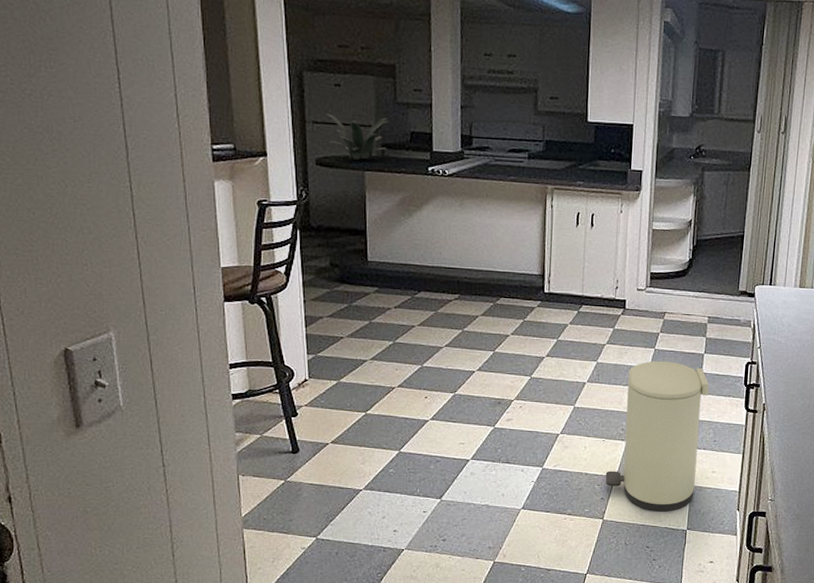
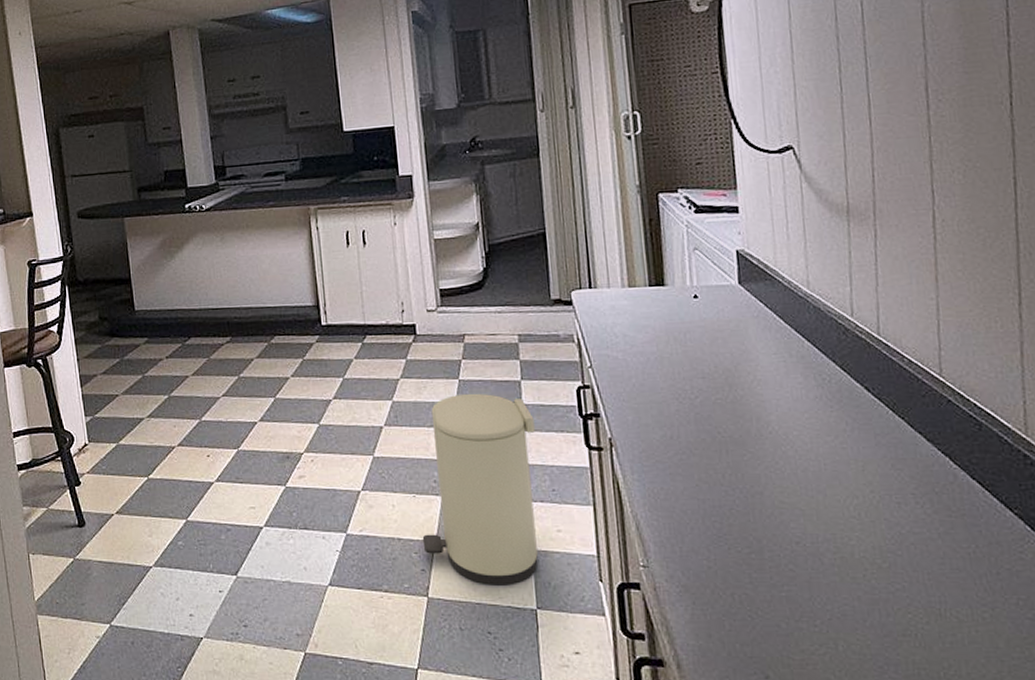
plant: present [325,113,390,160] -> none [82,161,144,207]

